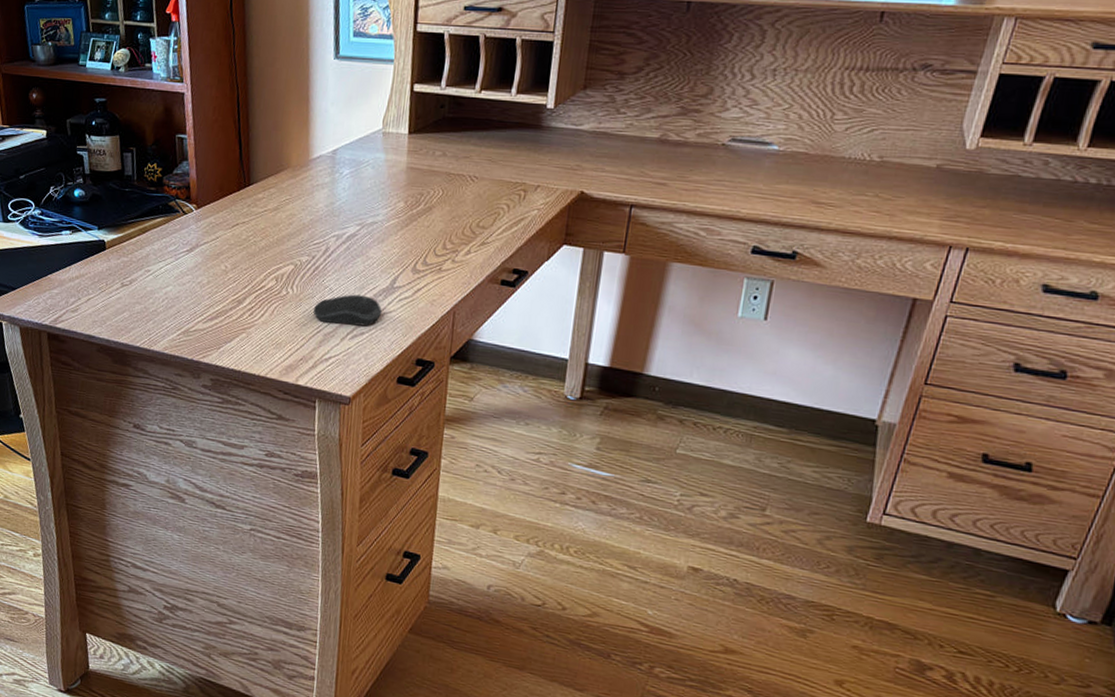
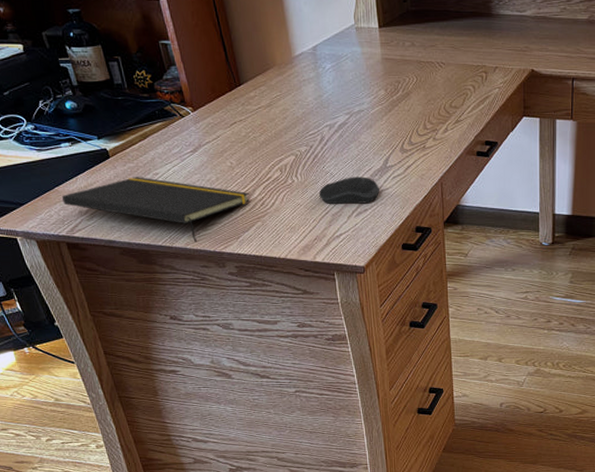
notepad: none [52,271,239,347] -> present [62,177,249,242]

